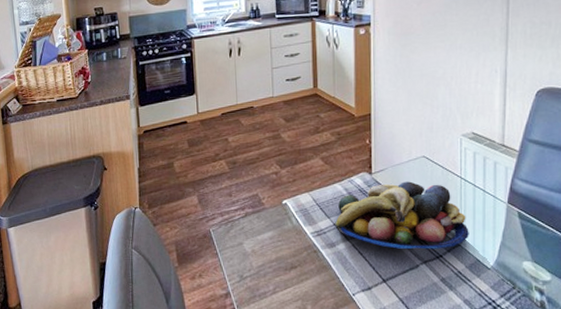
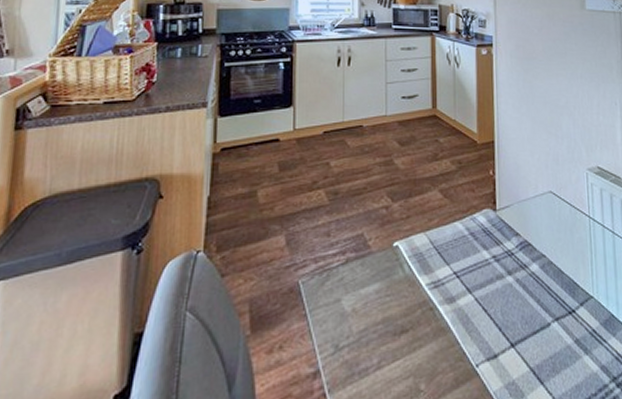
fruit bowl: present [335,181,469,249] -> none [455,220,602,303]

